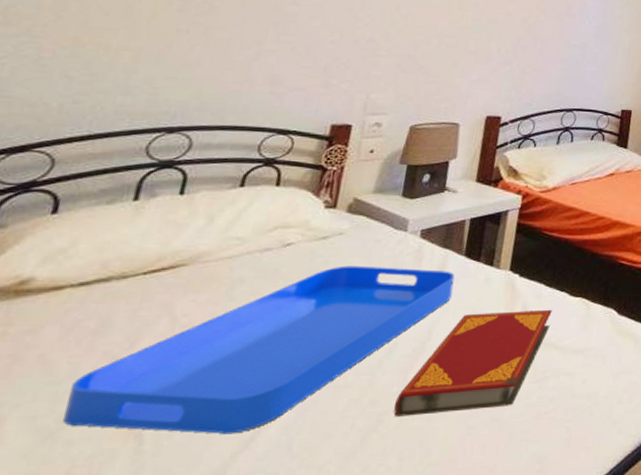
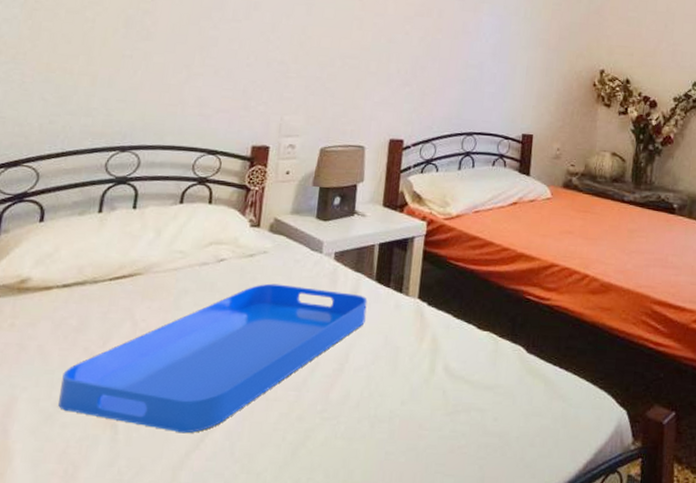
hardback book: present [393,309,552,417] -> none [319,339,461,436]

